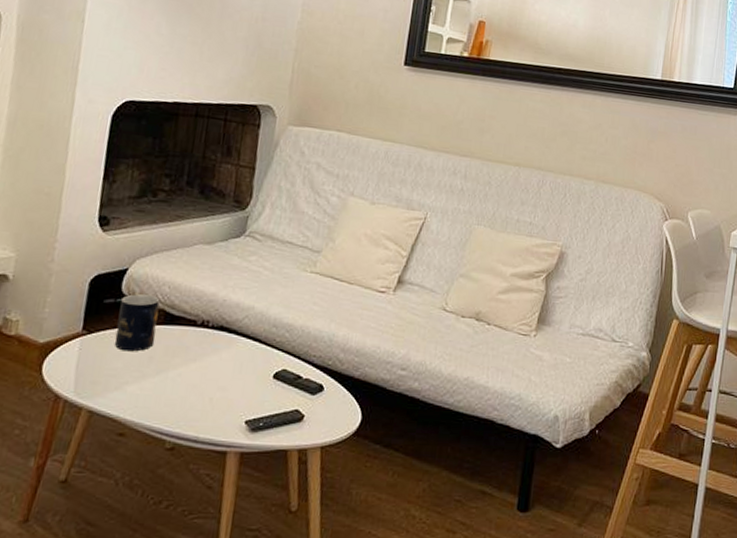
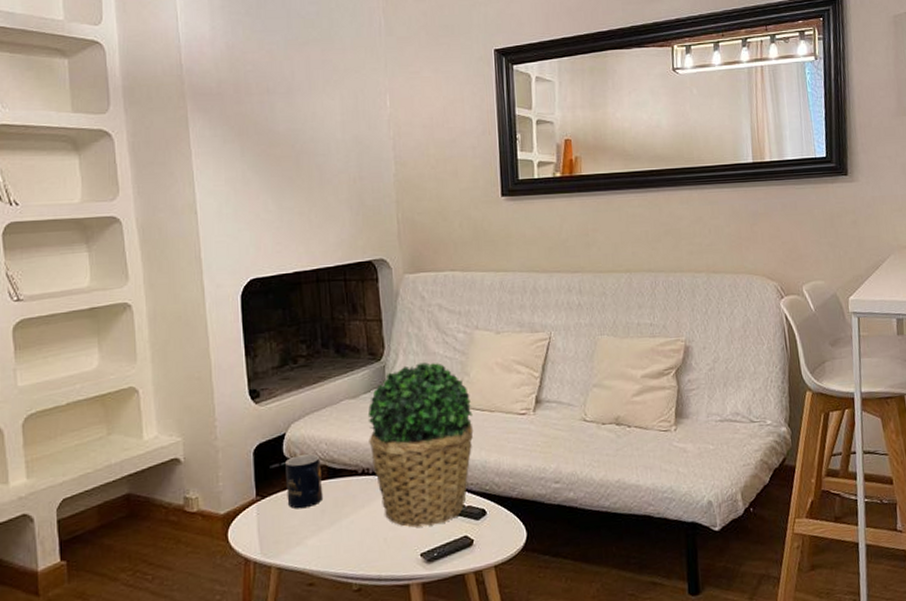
potted plant: none [214,219,332,393] -> present [367,362,474,528]

